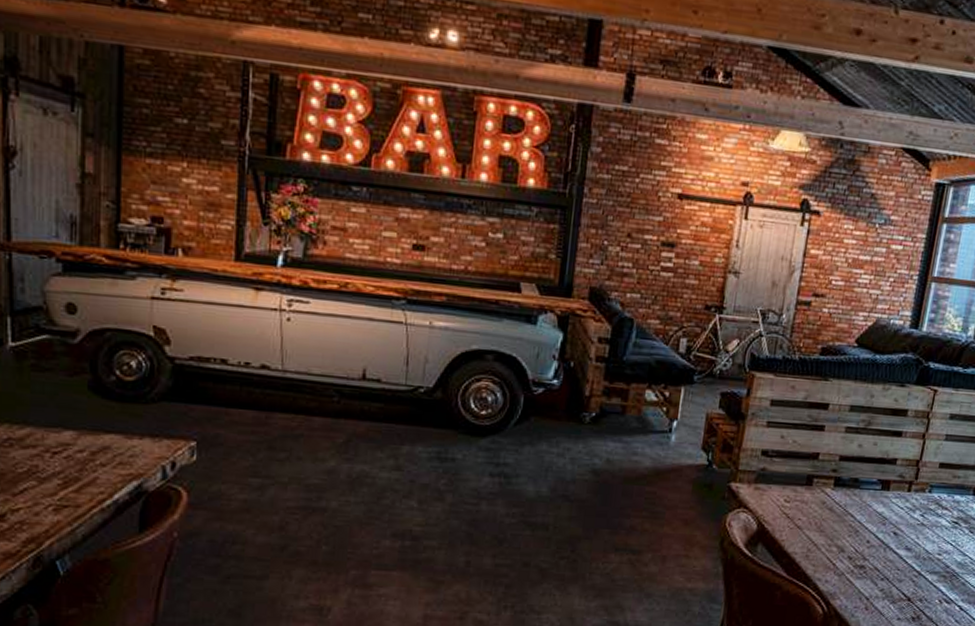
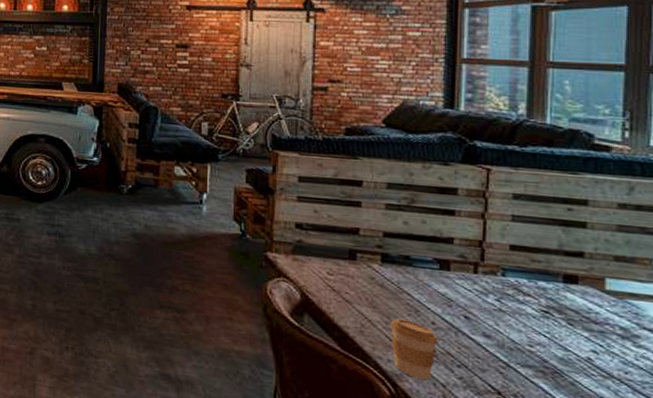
coffee cup: none [830,540,870,595] -> present [390,318,439,380]

